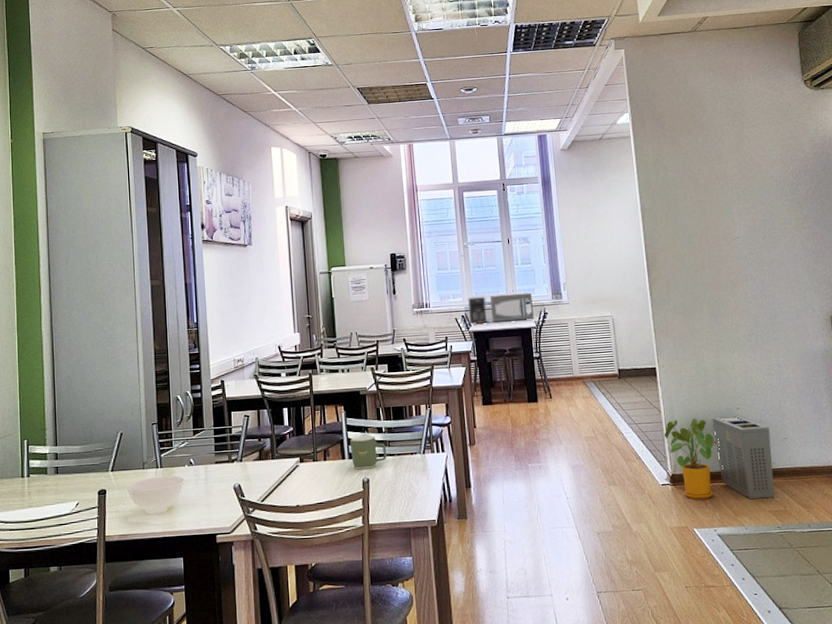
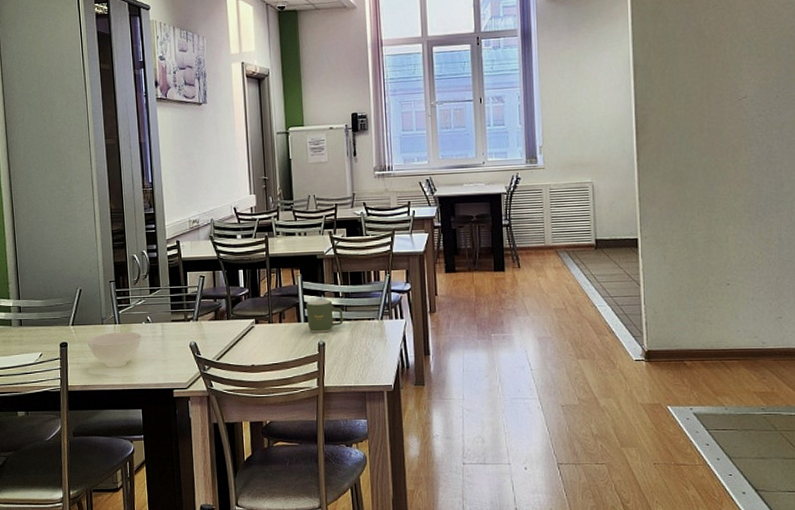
coffee maker: present [467,296,489,324] -> none [433,159,456,189]
microwave: present [490,293,534,322] -> none [458,156,505,187]
house plant: present [664,418,721,500] -> none [641,293,705,377]
recycling bin: present [712,415,775,500] -> none [697,291,763,380]

